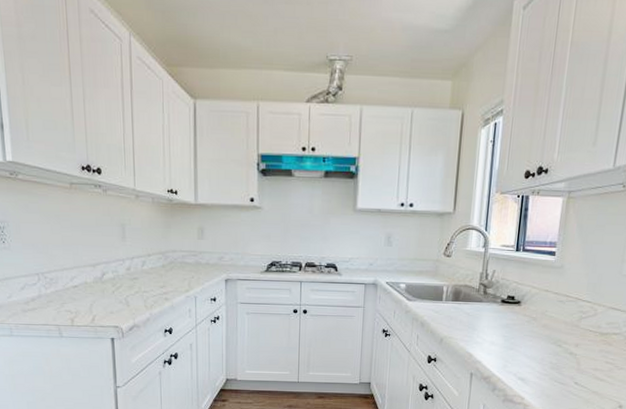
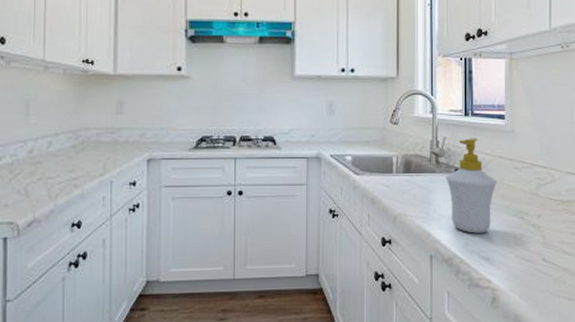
soap bottle: none [491,272,541,357] -> present [446,138,497,234]

